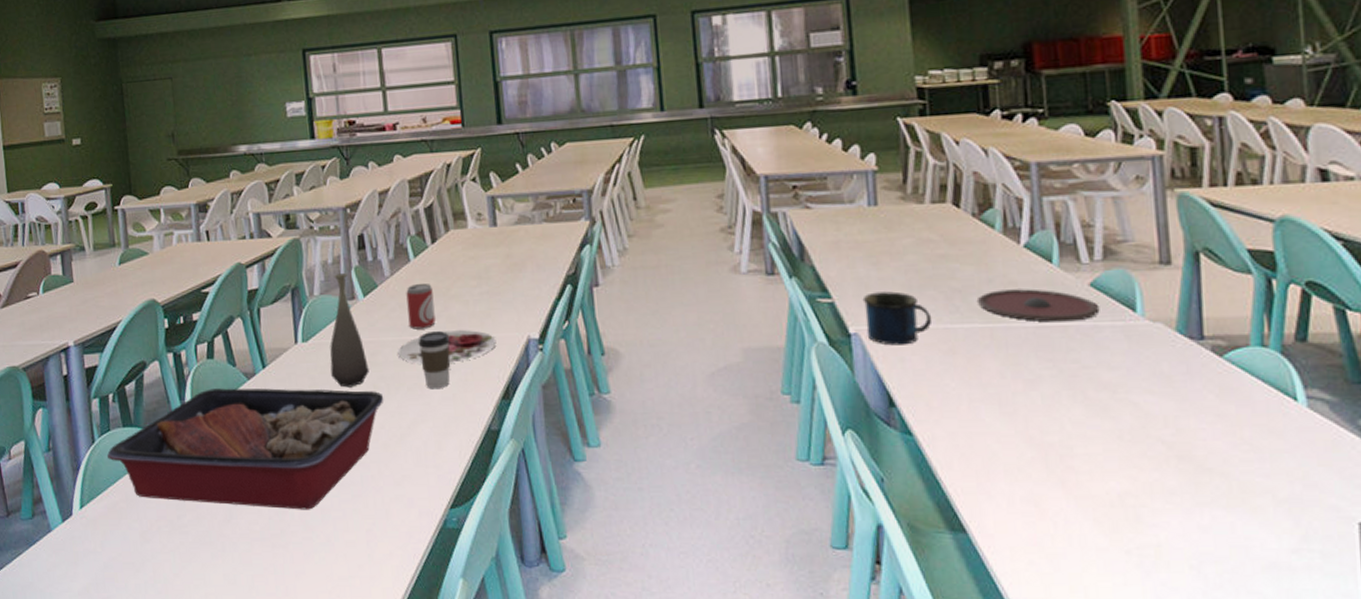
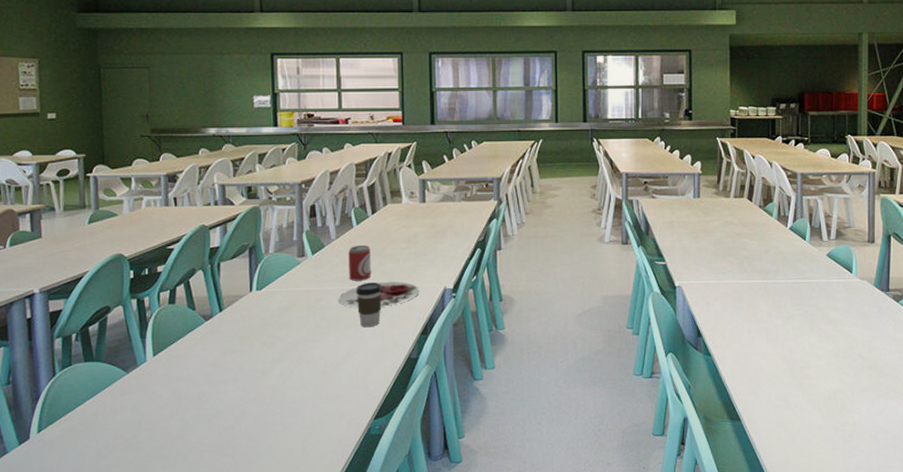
tray: present [107,388,384,510] -> none [68,328,325,426]
bottle: present [330,272,369,388] -> none [280,235,313,327]
mug: present [862,291,933,346] -> none [685,257,729,295]
plate: present [976,289,1100,322] -> none [758,257,831,280]

